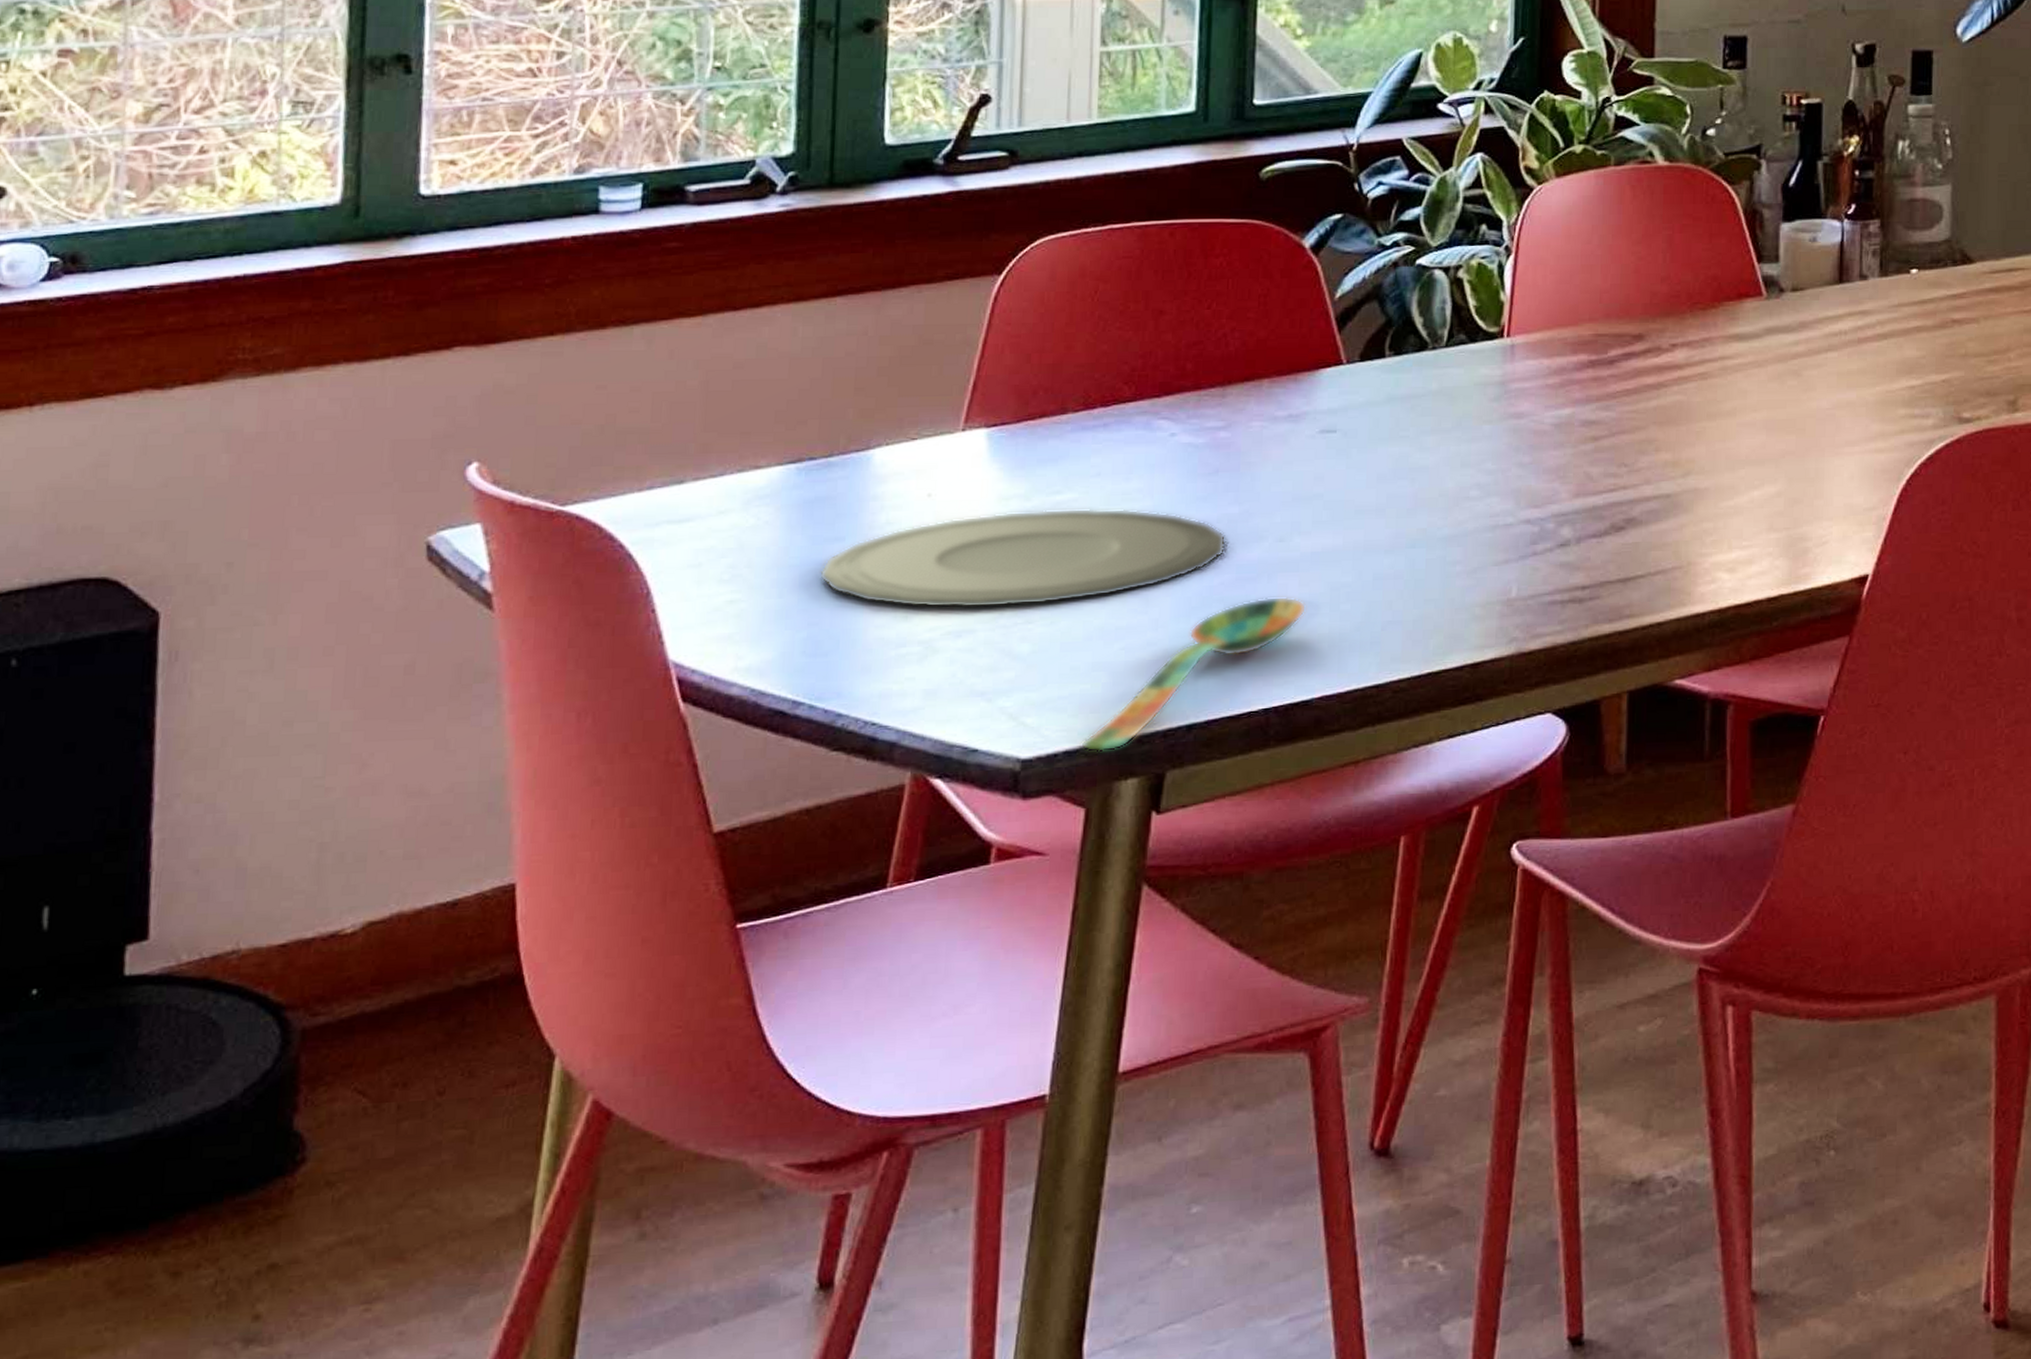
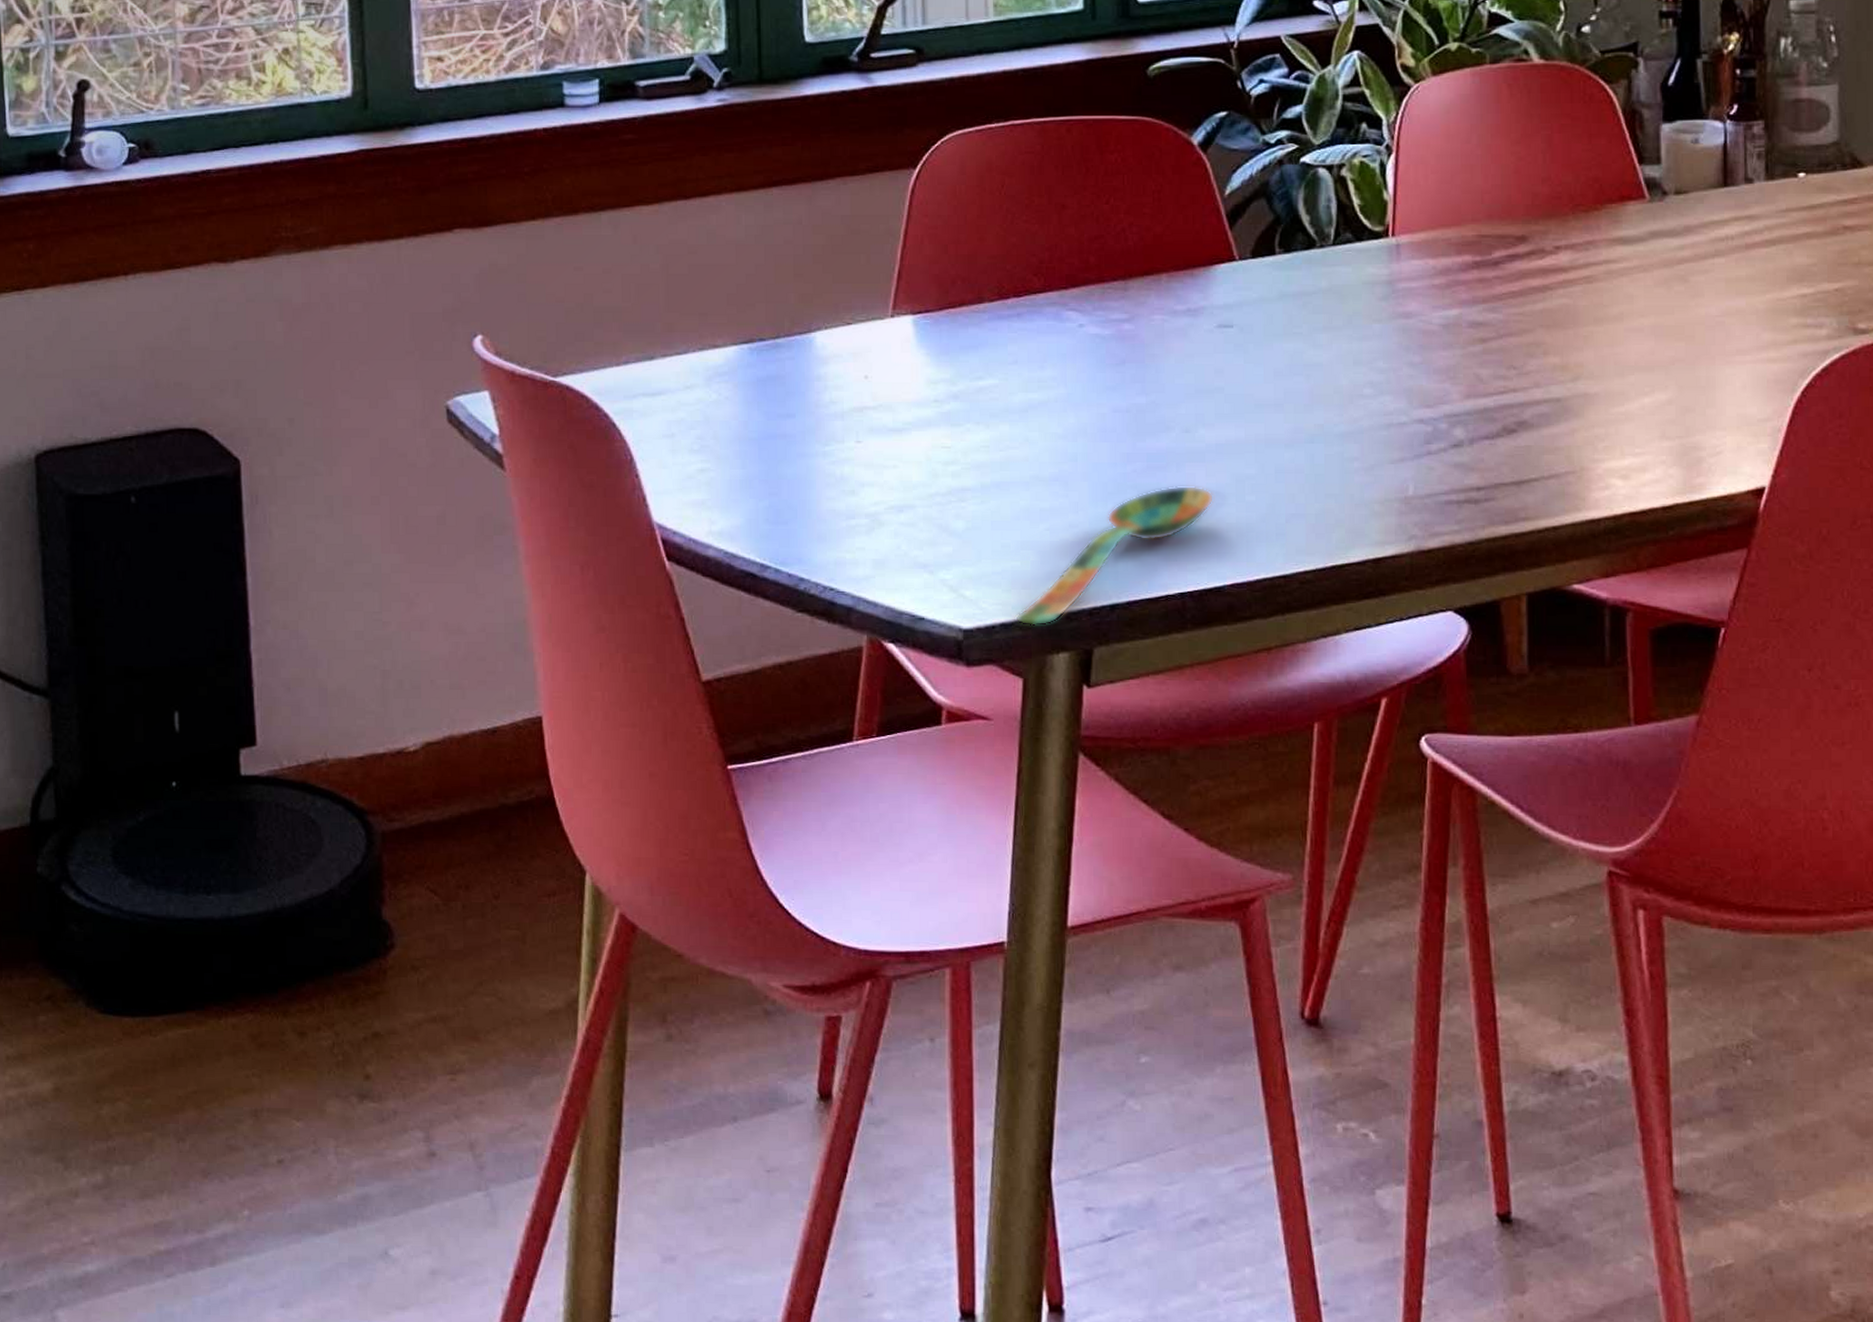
plate: present [818,508,1227,609] -> none [775,394,1136,486]

